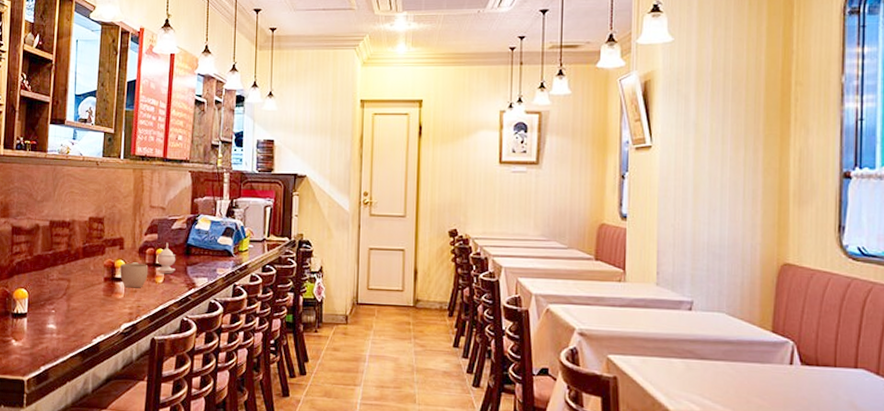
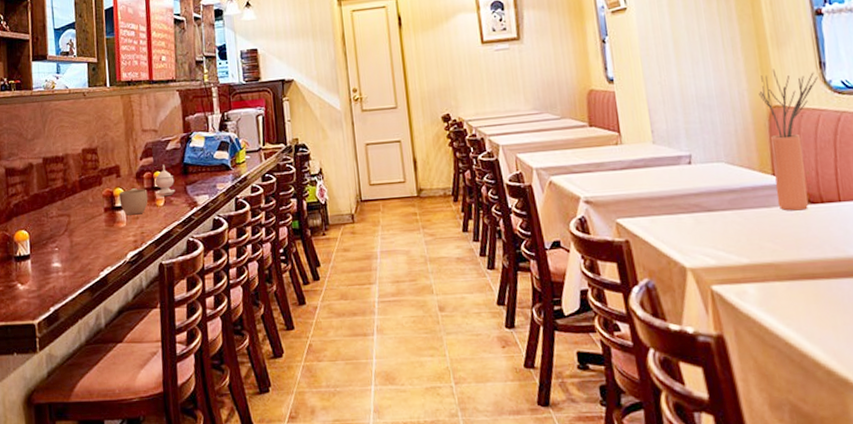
vase: none [772,226,835,371] -> present [759,69,818,211]

